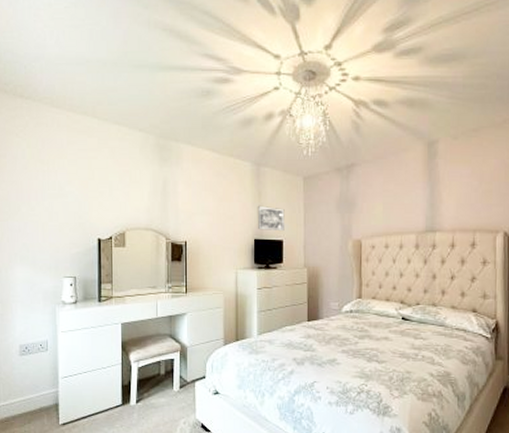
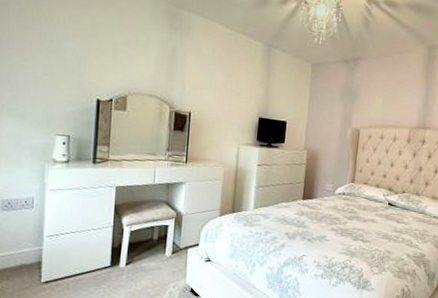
wall art: present [257,205,285,230] -> none [263,85,291,112]

